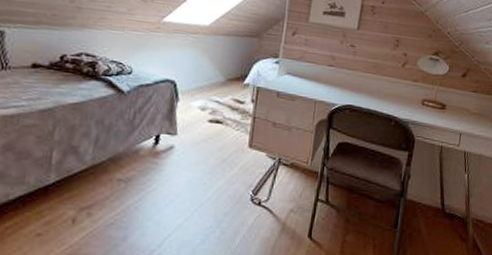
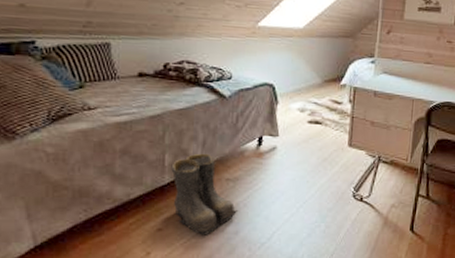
boots: none [58,151,129,241] -> present [171,153,239,235]

